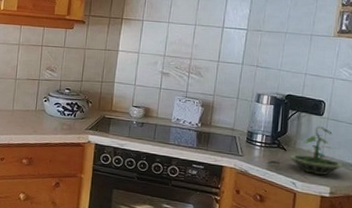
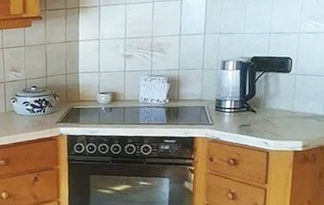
terrarium: present [290,126,342,176] -> none [260,83,313,132]

